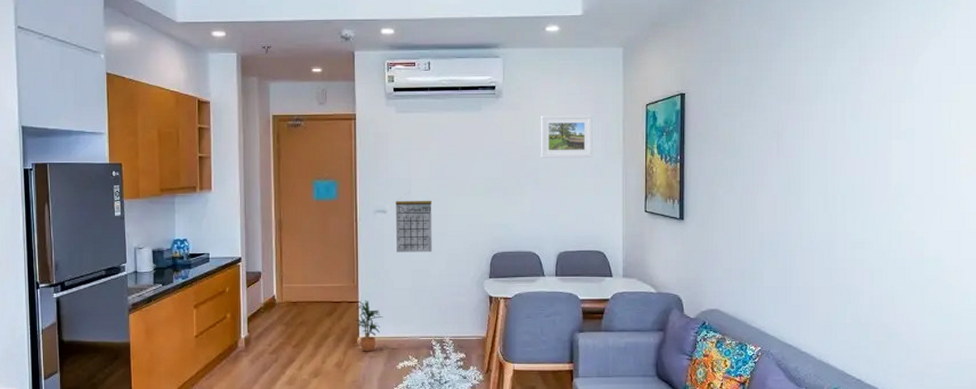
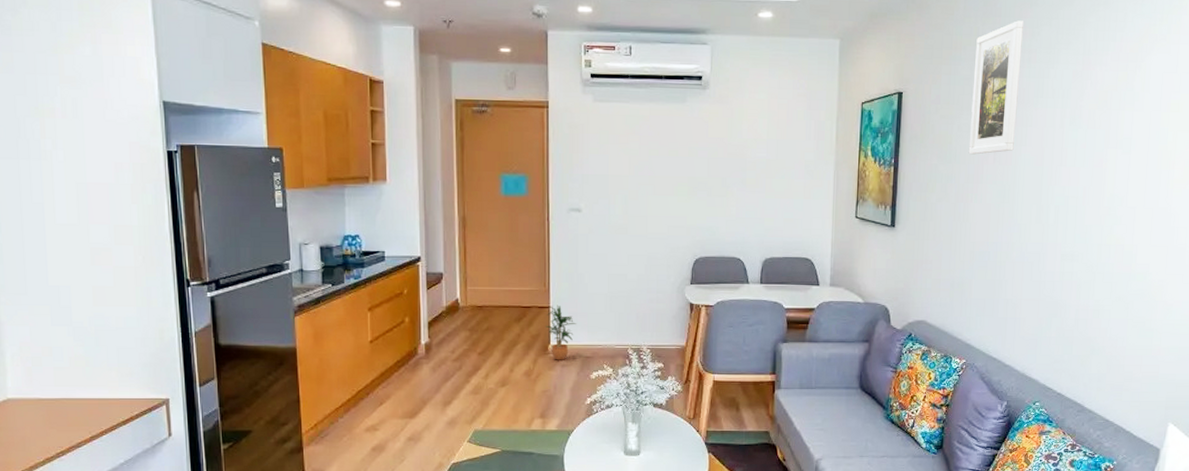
calendar: present [395,200,432,252] -> none [591,198,631,256]
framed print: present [540,115,593,158] -> none [748,110,805,159]
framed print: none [752,23,798,149] -> present [968,21,1023,155]

